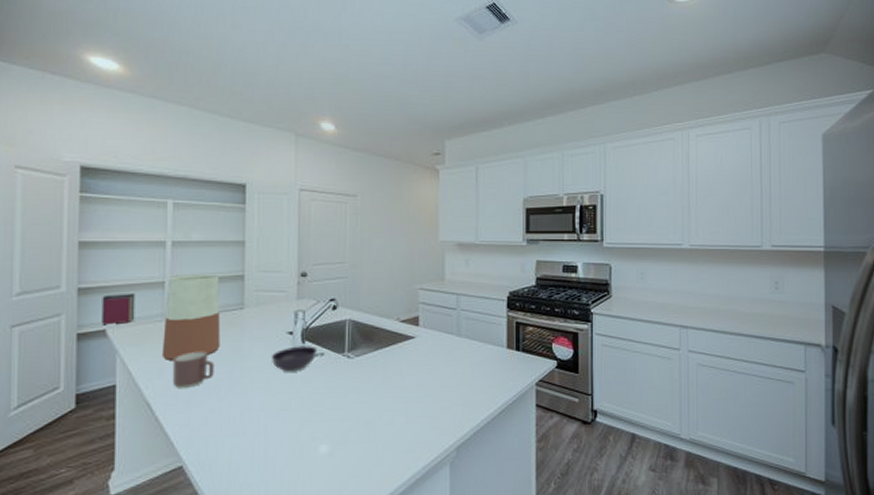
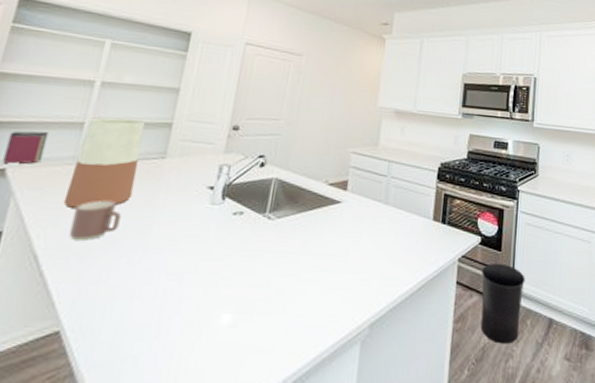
bowl: present [270,346,317,372] -> none [185,202,237,230]
waste bin: none [561,385,605,459] -> present [480,263,525,344]

